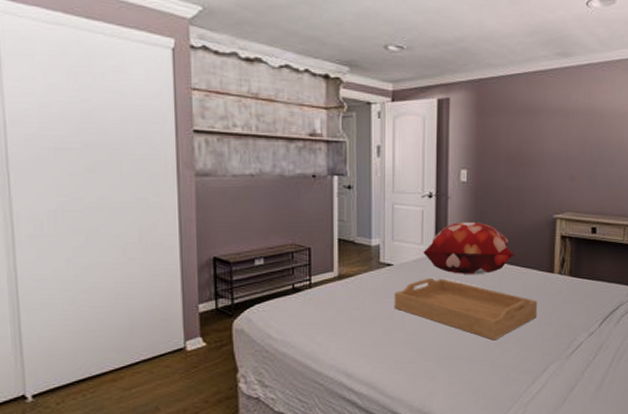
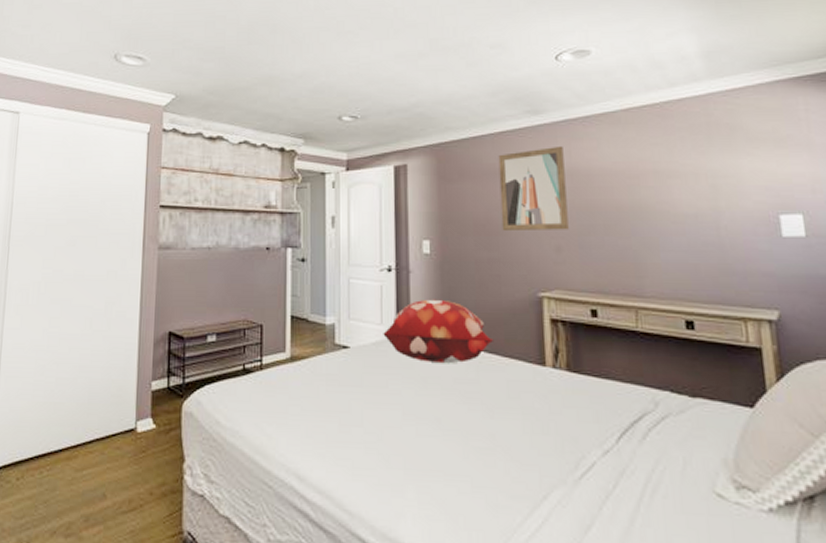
serving tray: present [395,277,538,341] -> none [352,364,529,450]
wall art: none [529,87,585,163] -> present [498,145,569,232]

